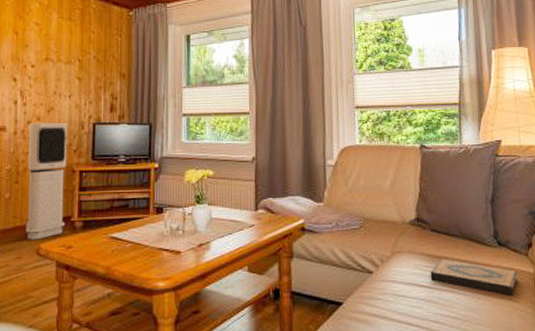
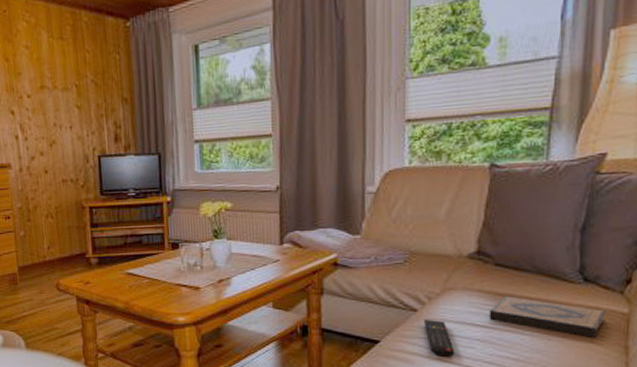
air purifier: present [26,122,68,240] -> none [34,156,81,276]
remote control: none [378,280,406,317] -> present [423,318,455,357]

